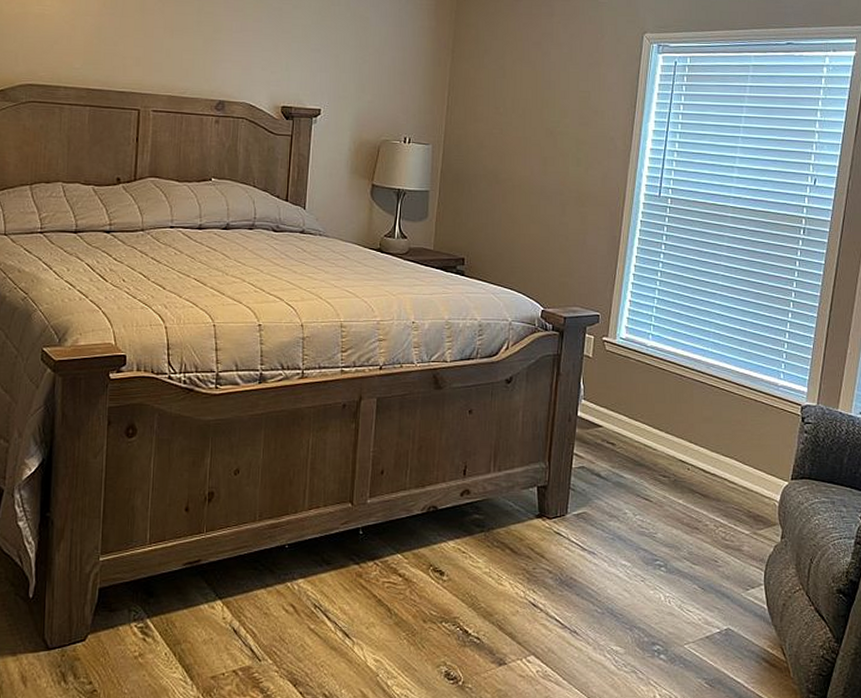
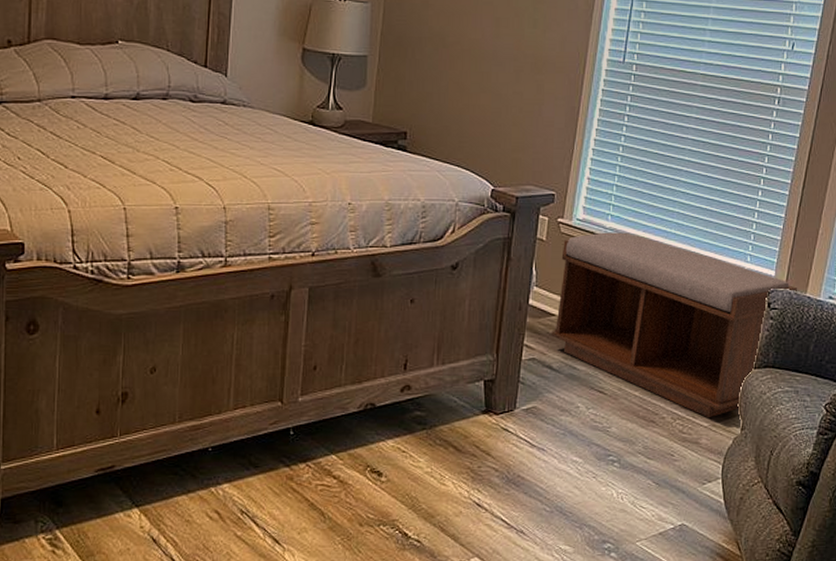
bench: none [599,350,829,527] -> present [552,232,797,419]

